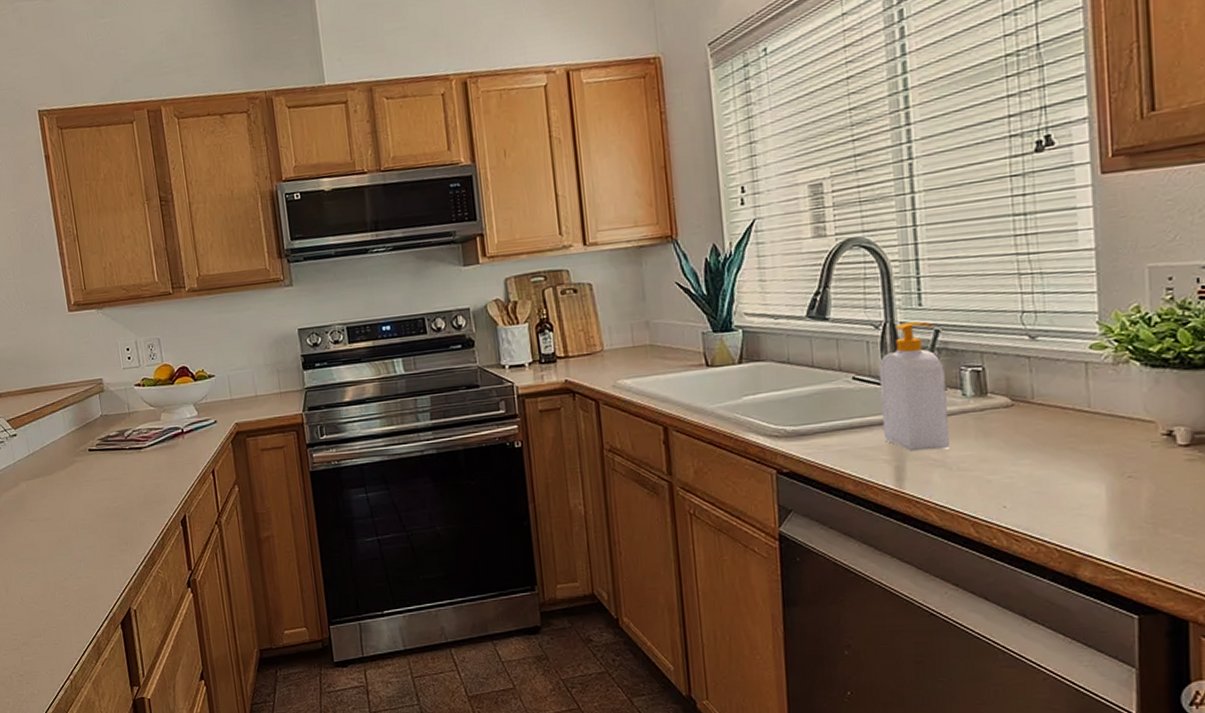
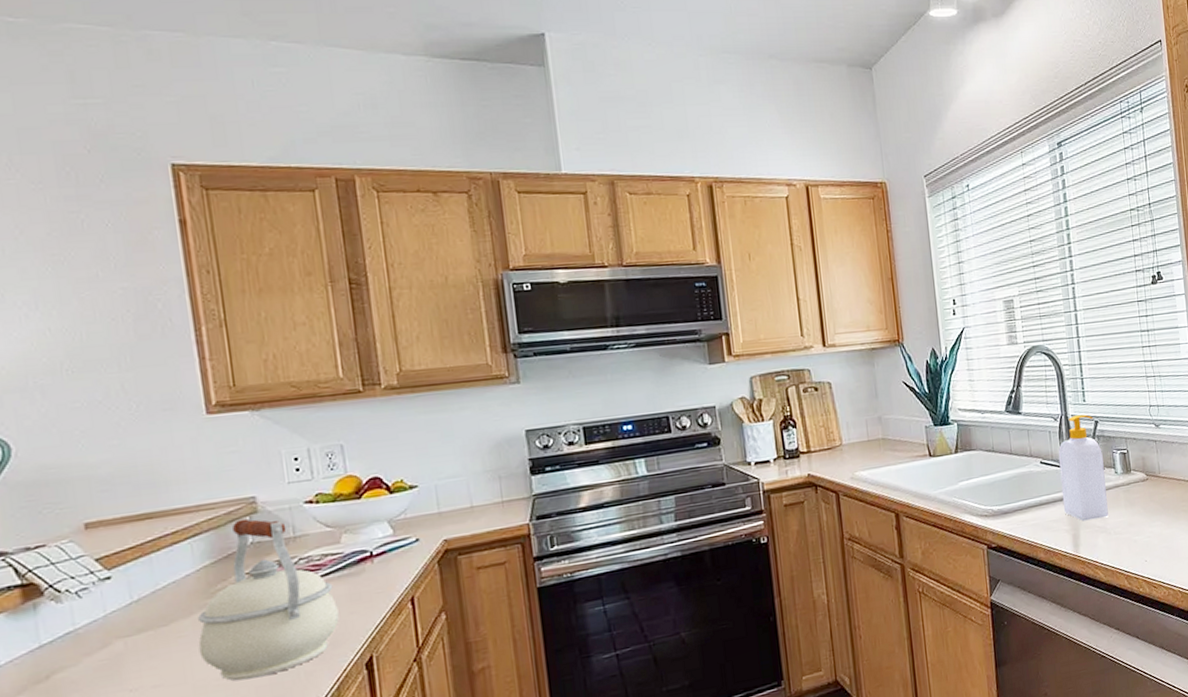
kettle: none [69,396,162,523] -> present [198,518,340,681]

